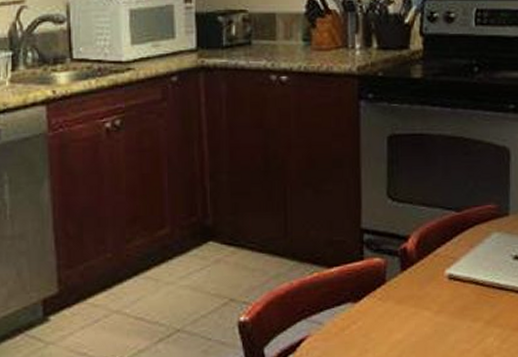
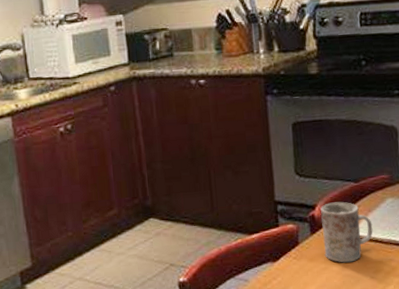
mug: none [414,233,474,308] -> present [321,201,373,263]

